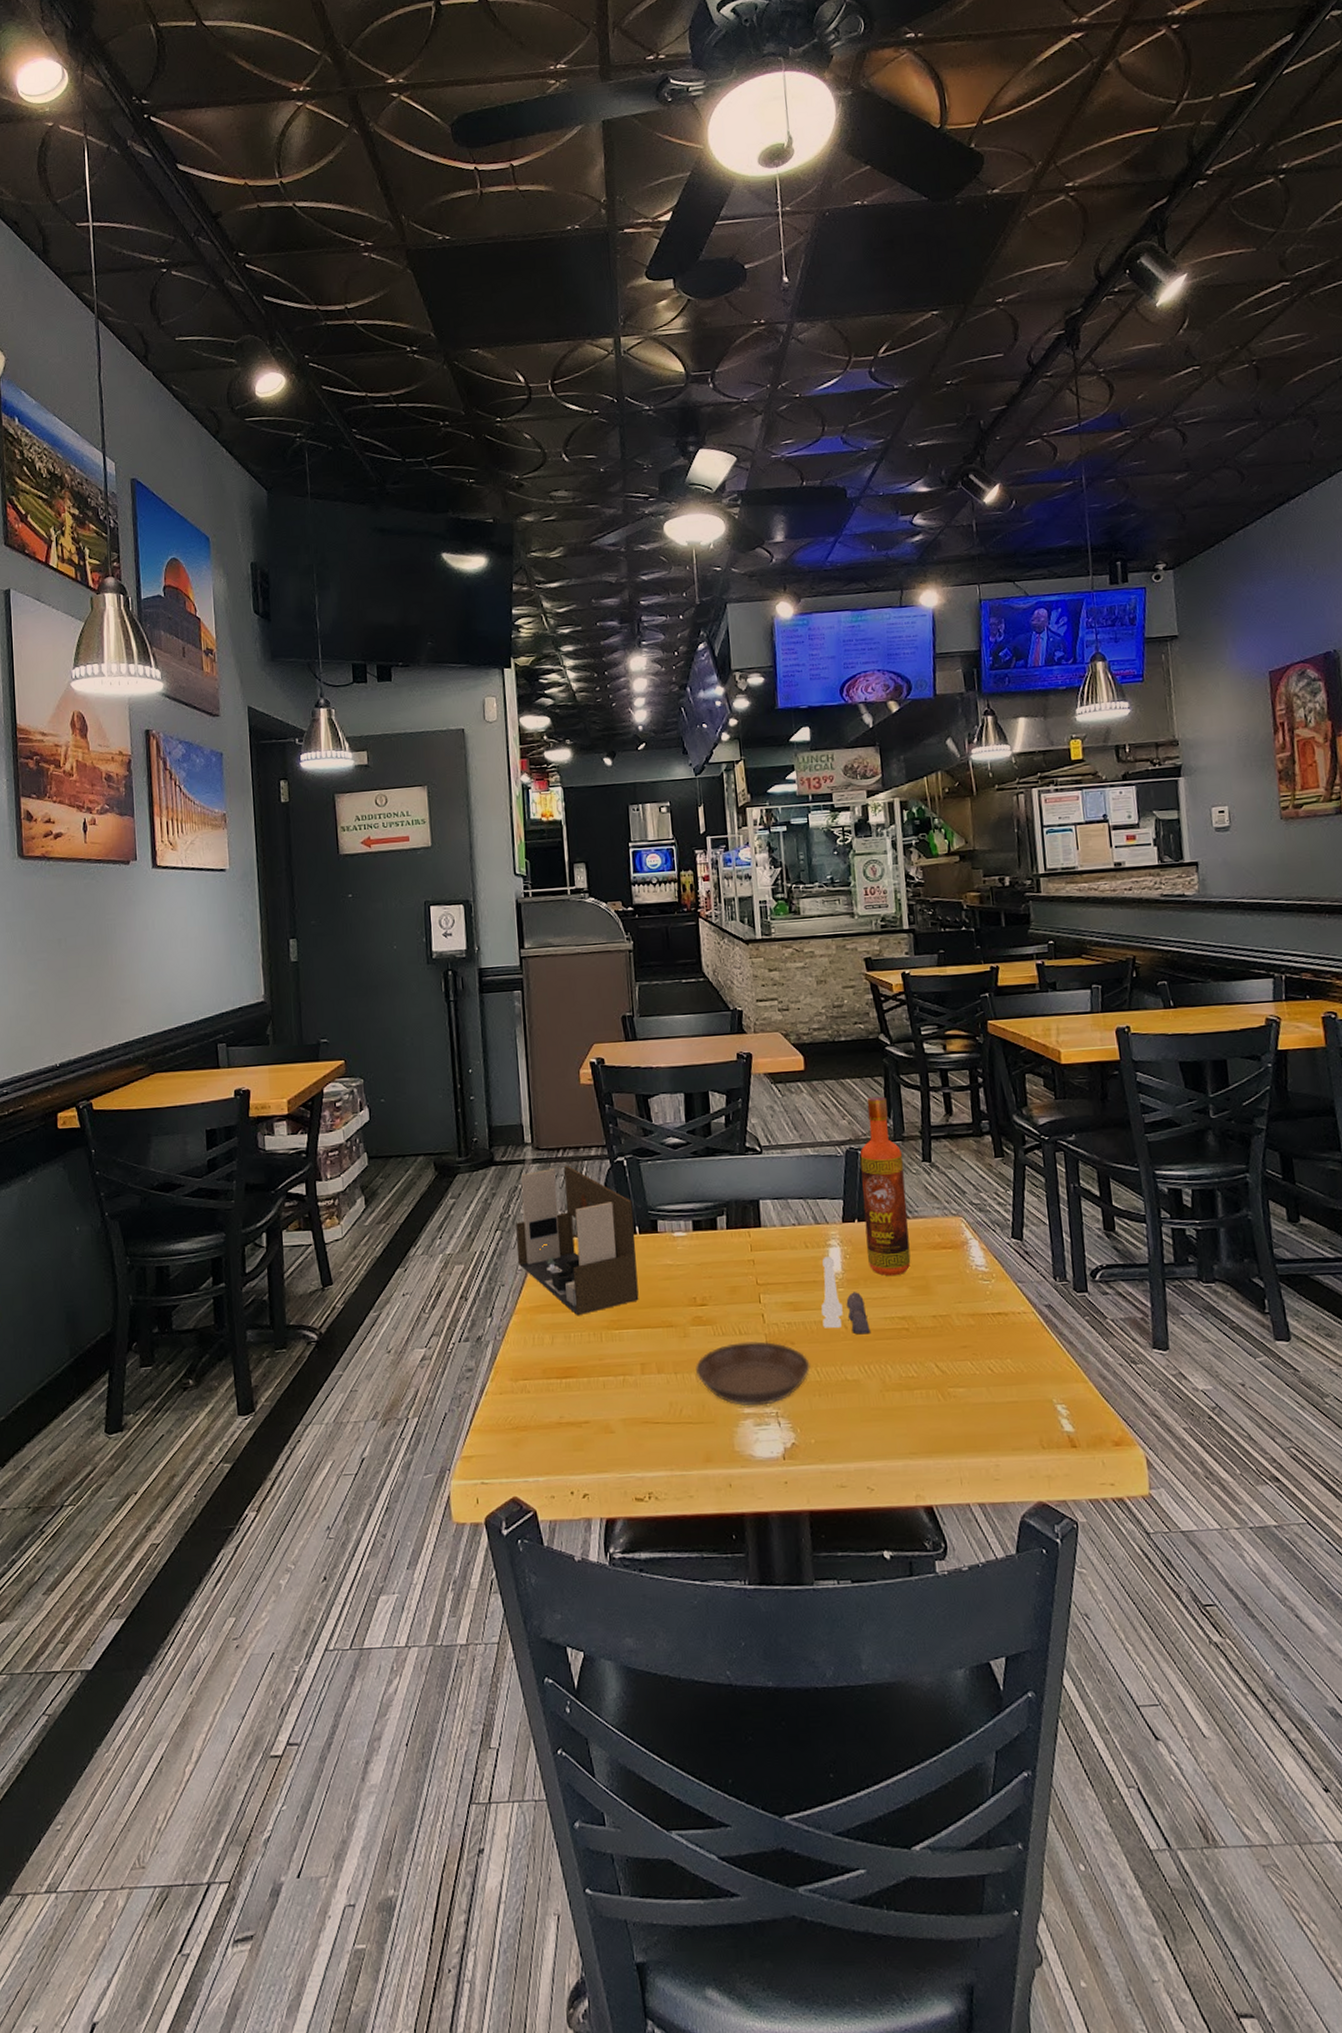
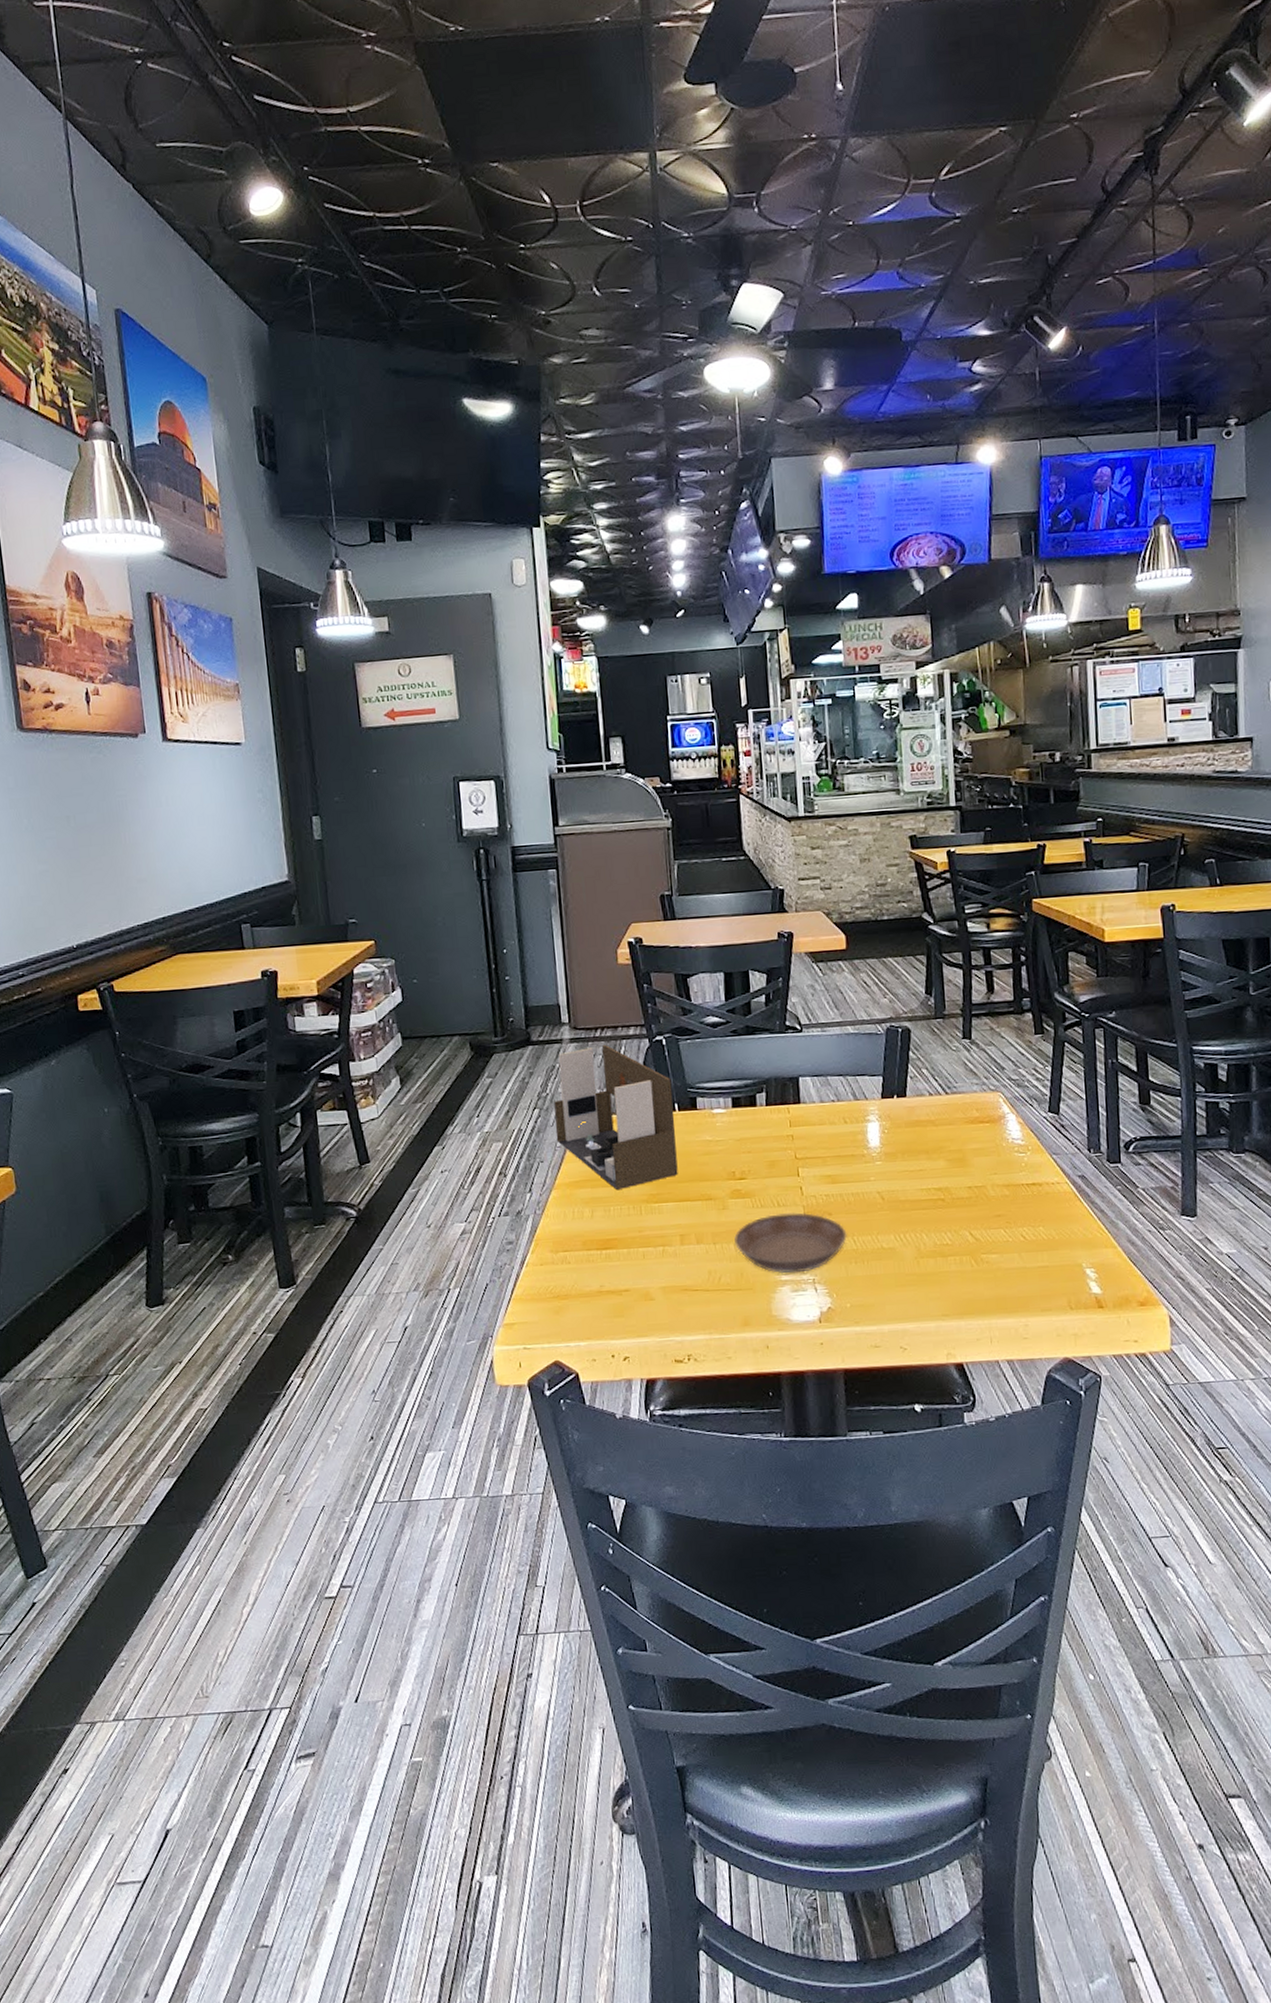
salt and pepper shaker set: present [821,1256,870,1335] -> none [859,1131,907,1205]
hot sauce: present [860,1096,911,1277] -> none [900,975,949,1150]

